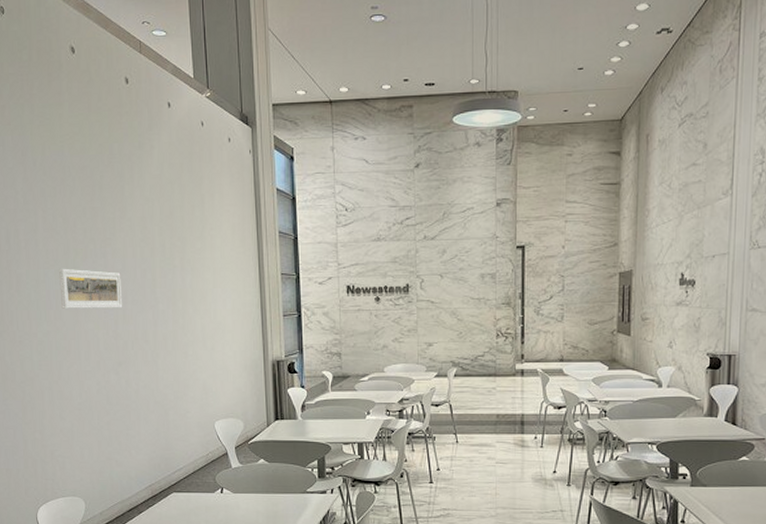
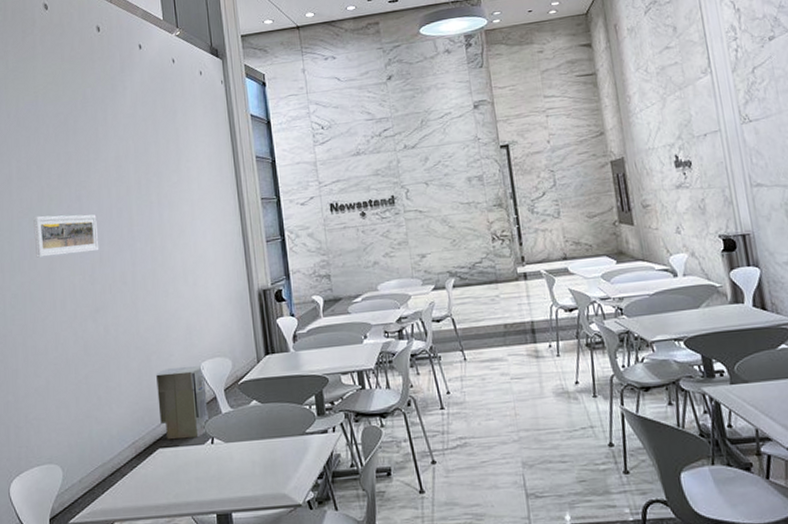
air purifier: none [173,423,219,487] -> present [156,364,208,440]

